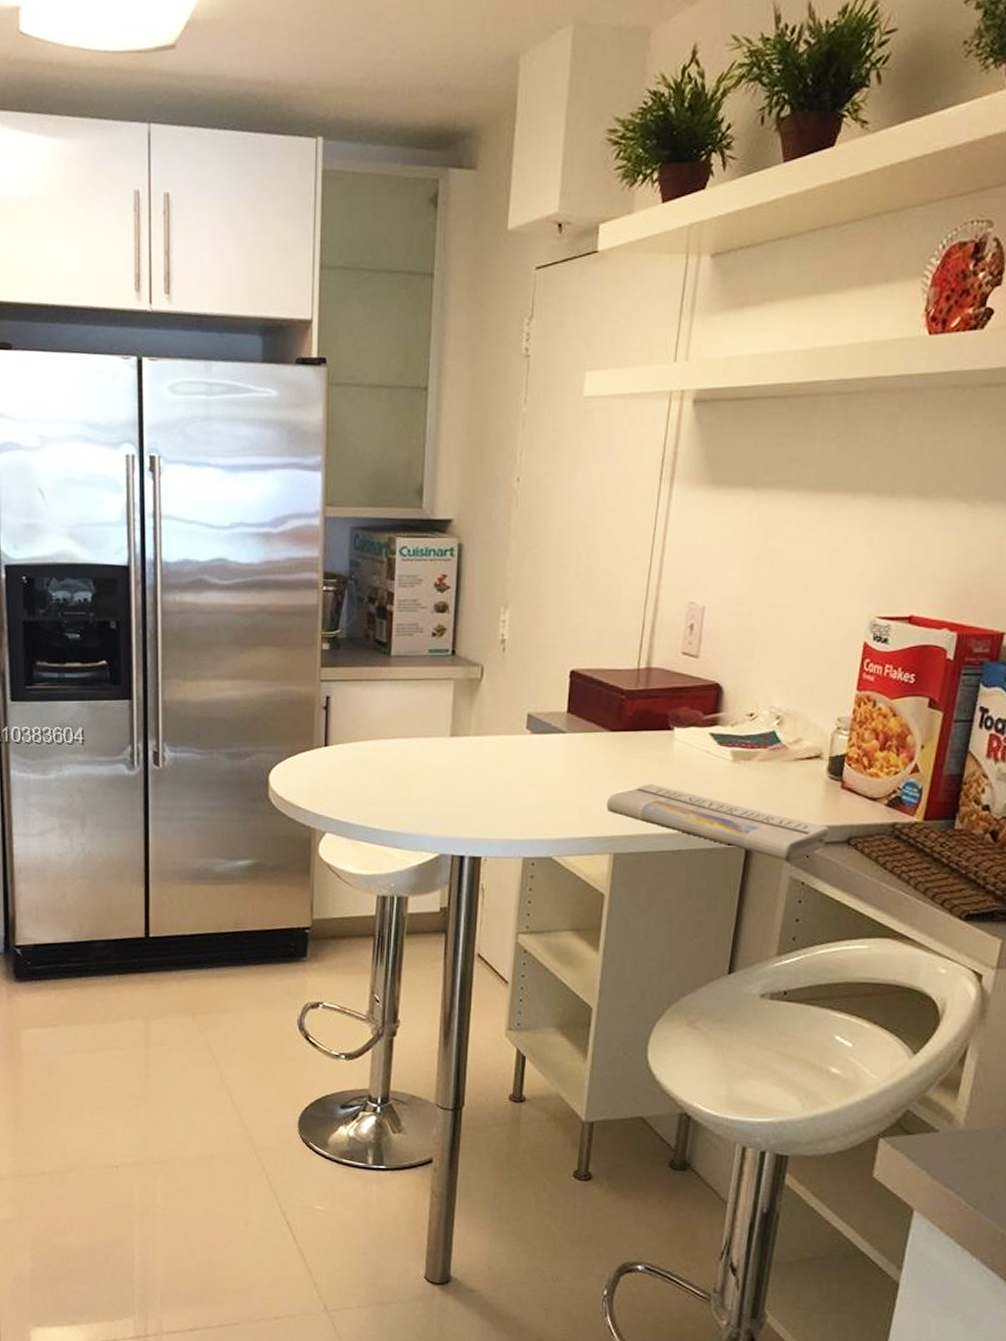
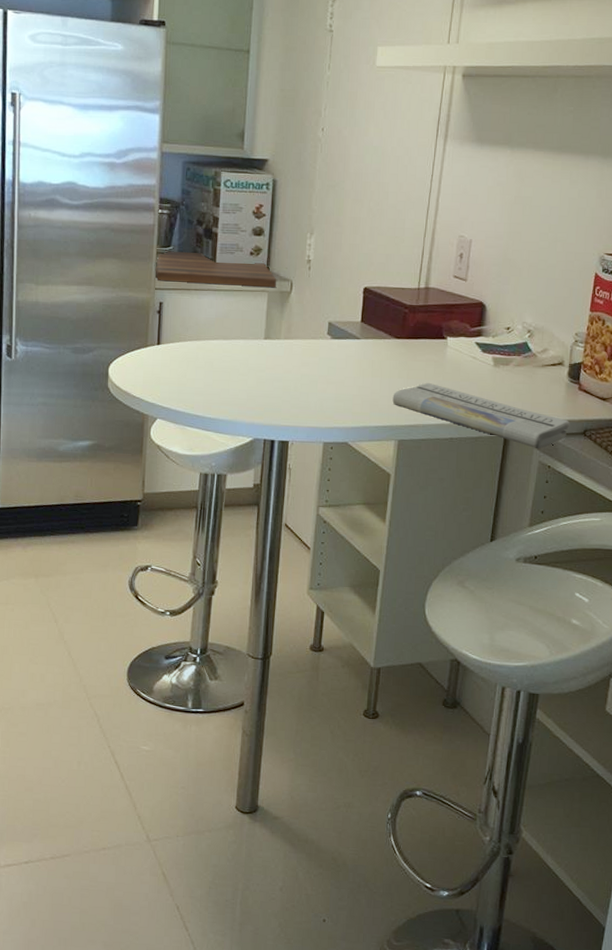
cutting board: none [319,635,465,675] -> present [154,251,277,288]

